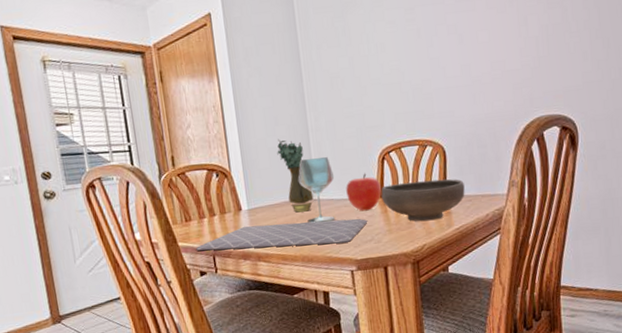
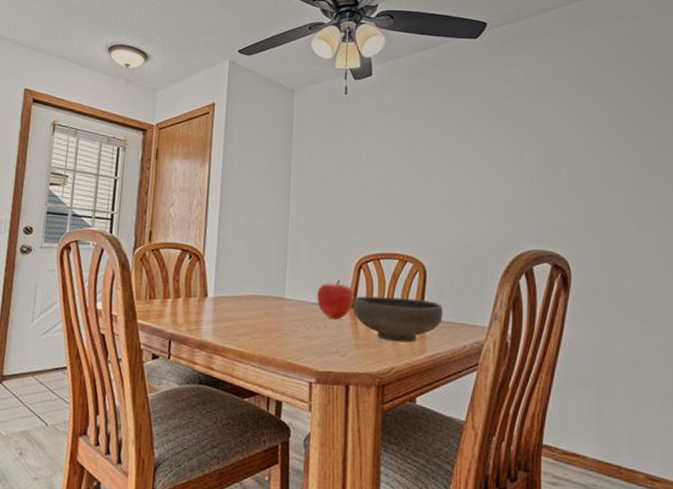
placemat: present [196,218,368,251] -> none [154,313,335,350]
vase: present [277,139,314,213] -> none [253,230,283,310]
wine glass: present [298,157,335,224] -> none [270,255,308,324]

